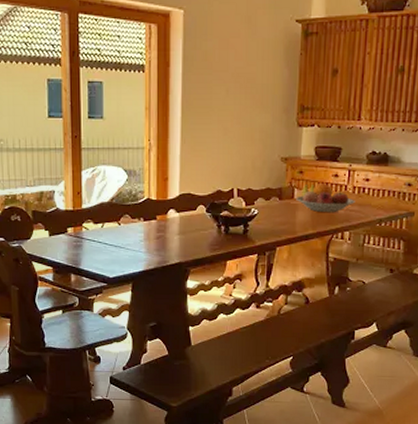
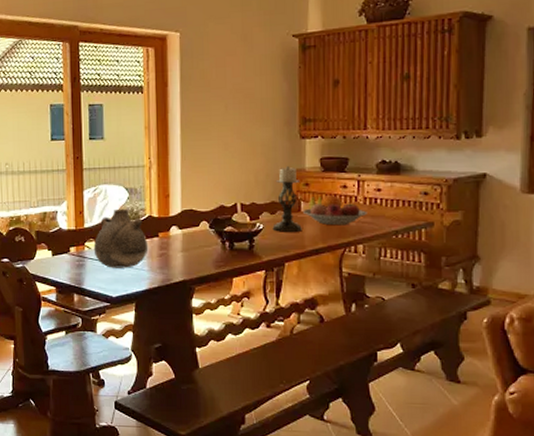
vase: none [91,190,146,250] -> present [93,208,149,268]
candle holder: none [266,154,294,218] -> present [272,166,302,232]

